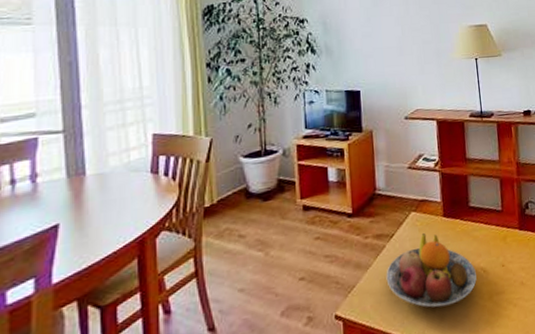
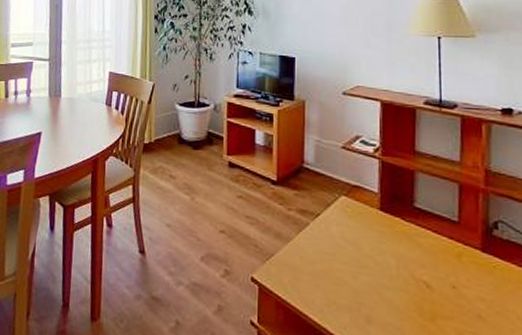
fruit bowl: present [386,232,477,308] -> none [307,221,416,310]

